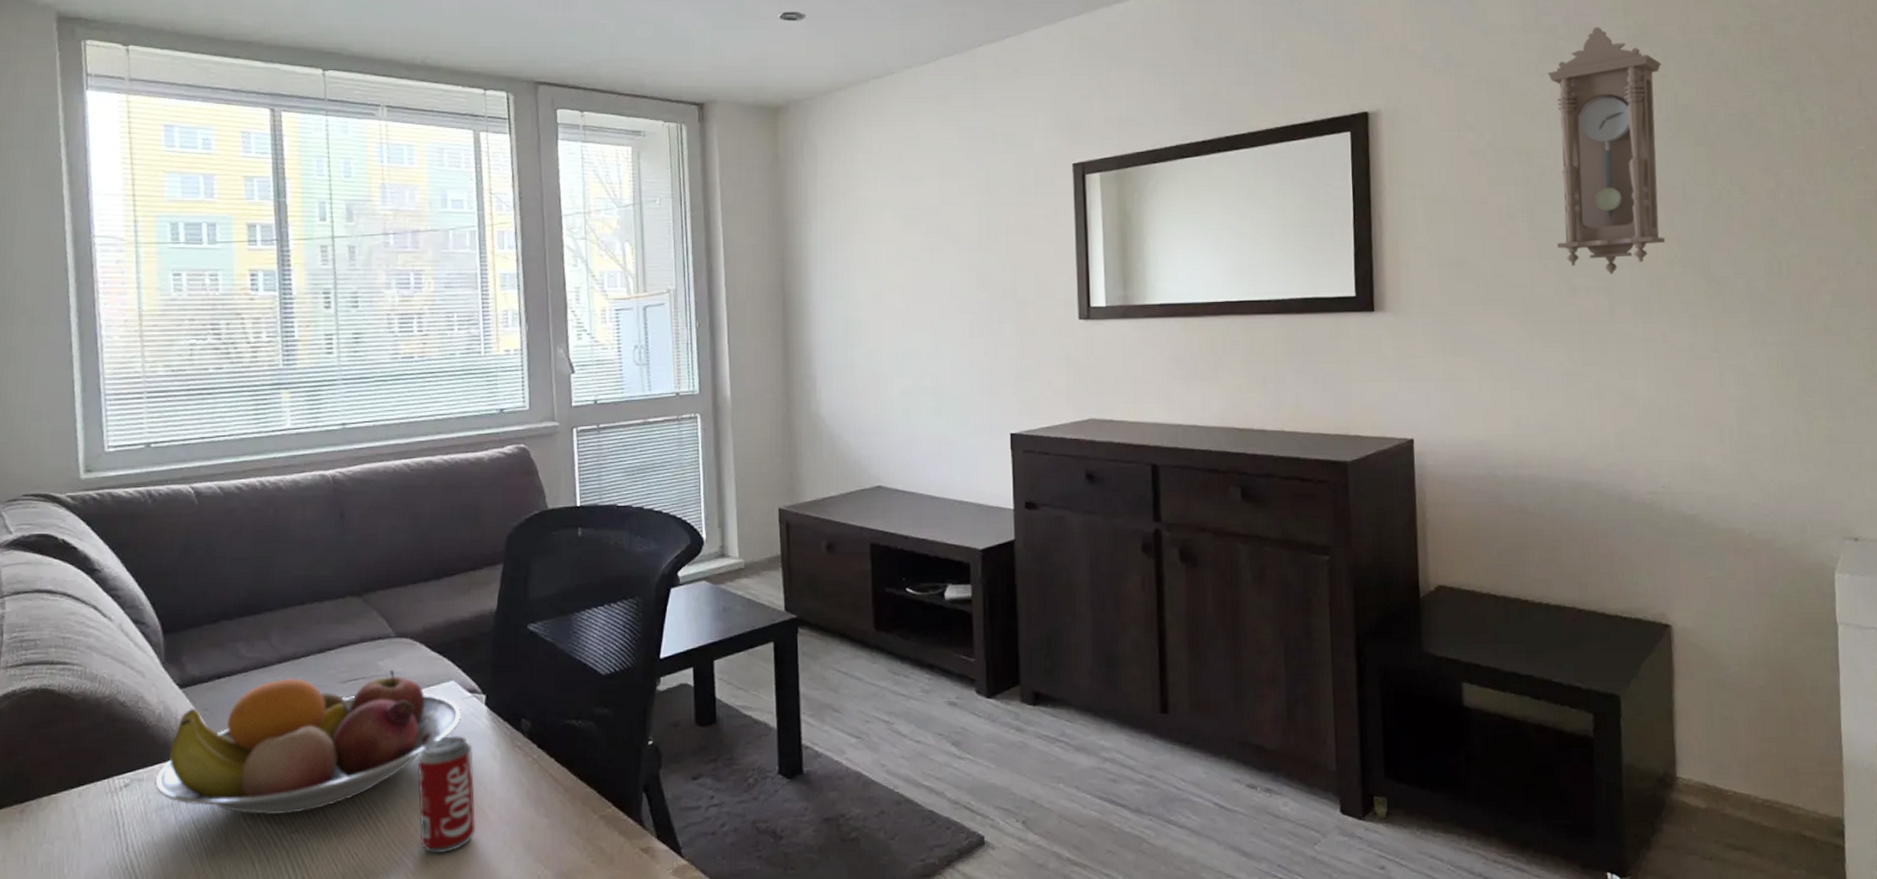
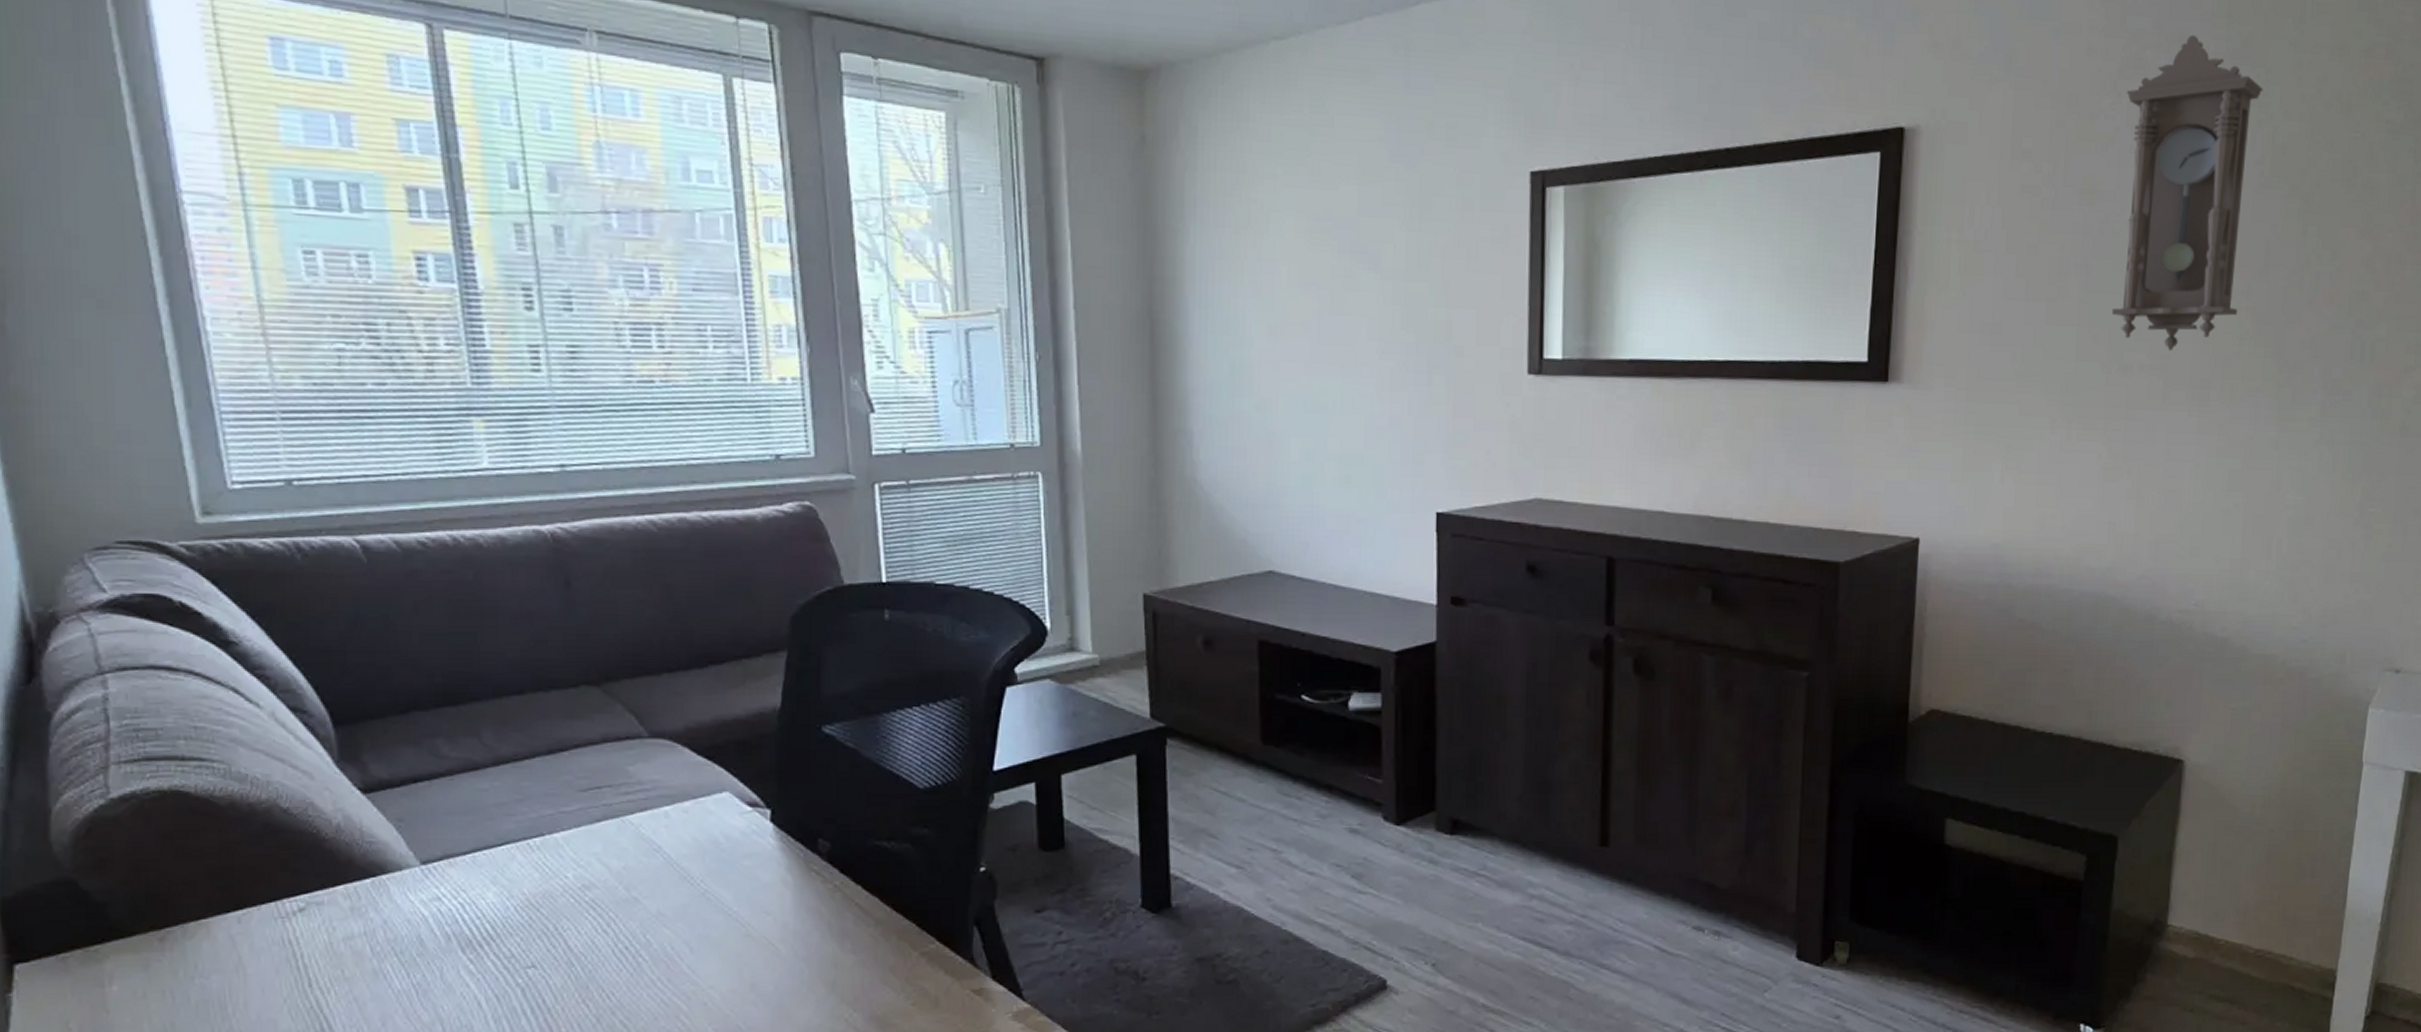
fruit bowl: present [155,669,461,816] -> none [339,776,739,948]
beverage can: present [417,735,476,853] -> none [685,856,765,993]

